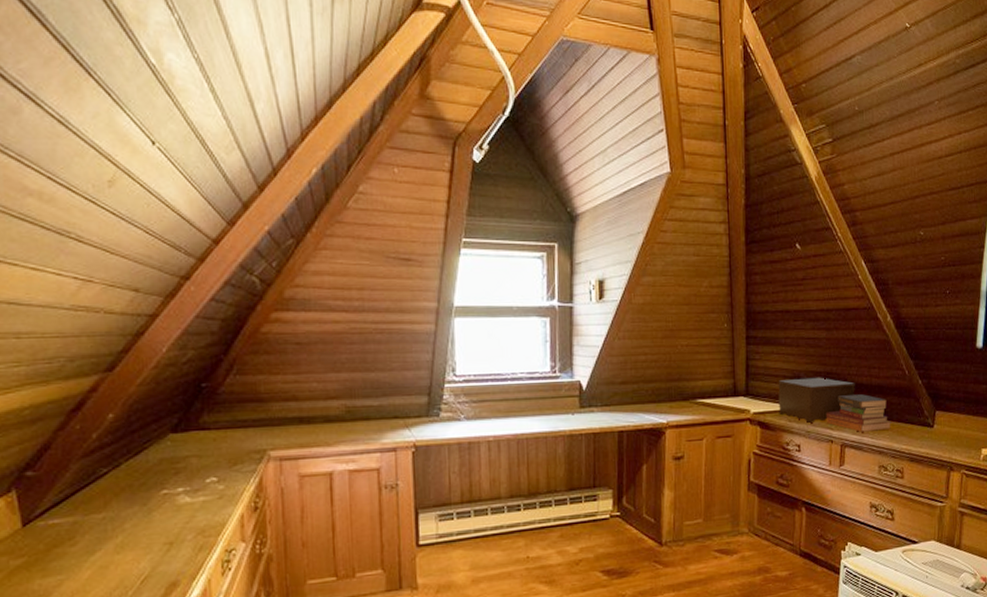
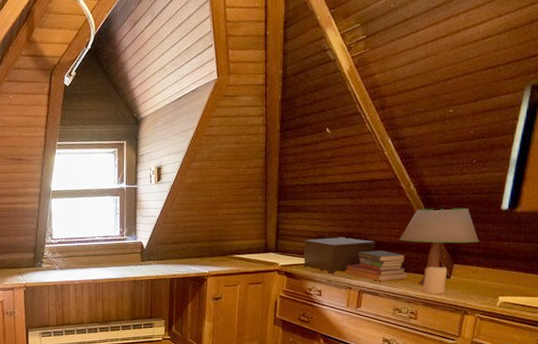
table lamp: none [880,340,958,437] -> present [399,204,479,286]
candle: none [906,413,931,448] -> present [422,266,448,295]

